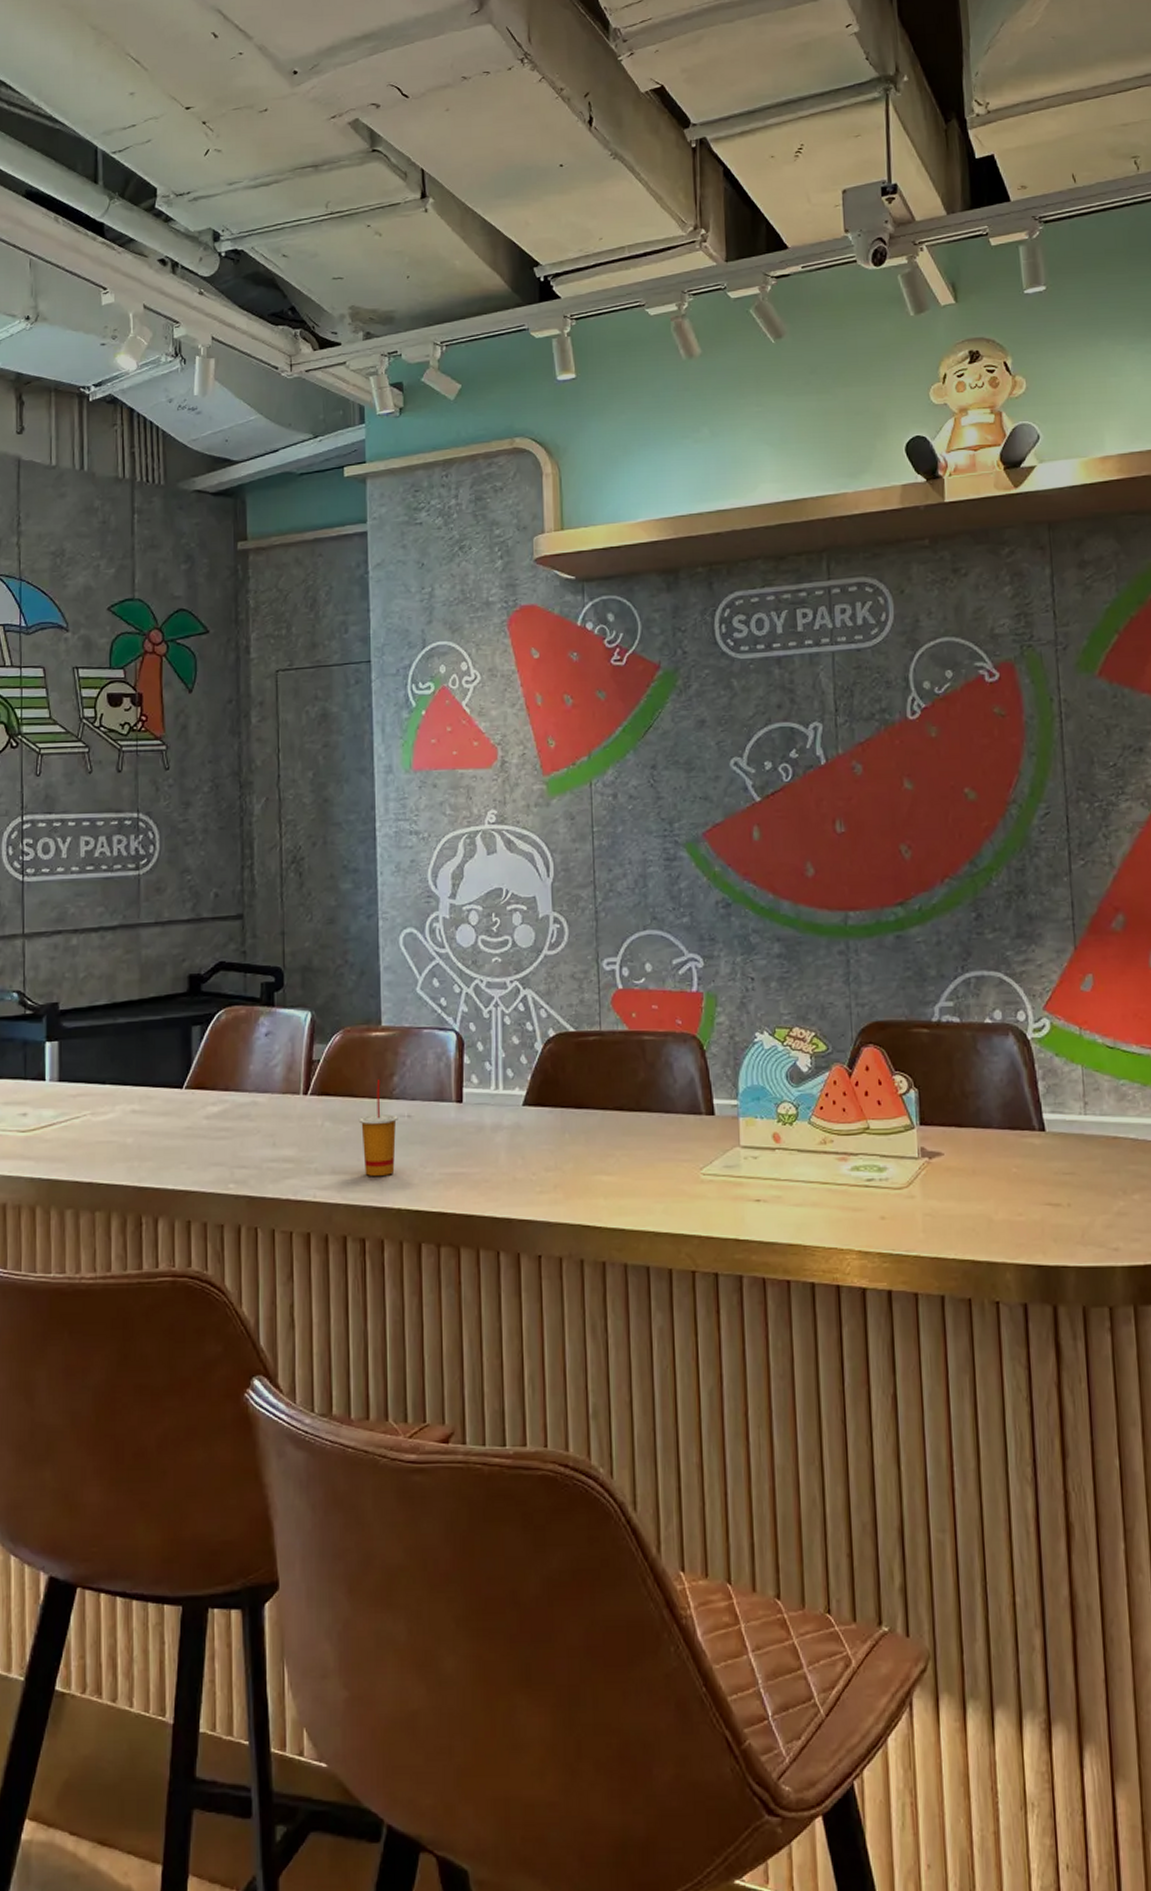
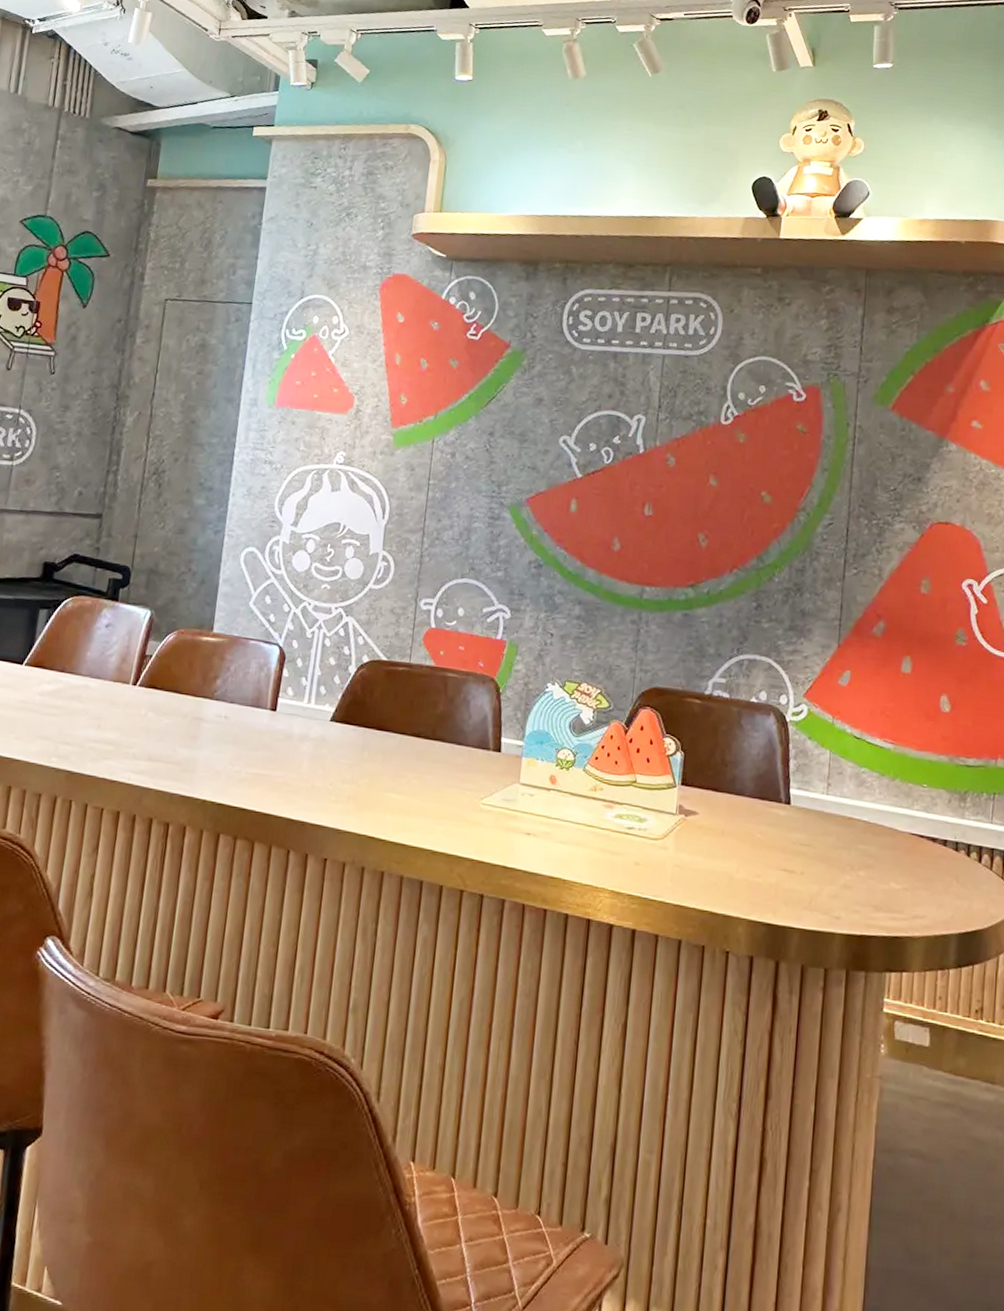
drinking cup: present [358,1079,398,1176] -> none [178,680,216,769]

